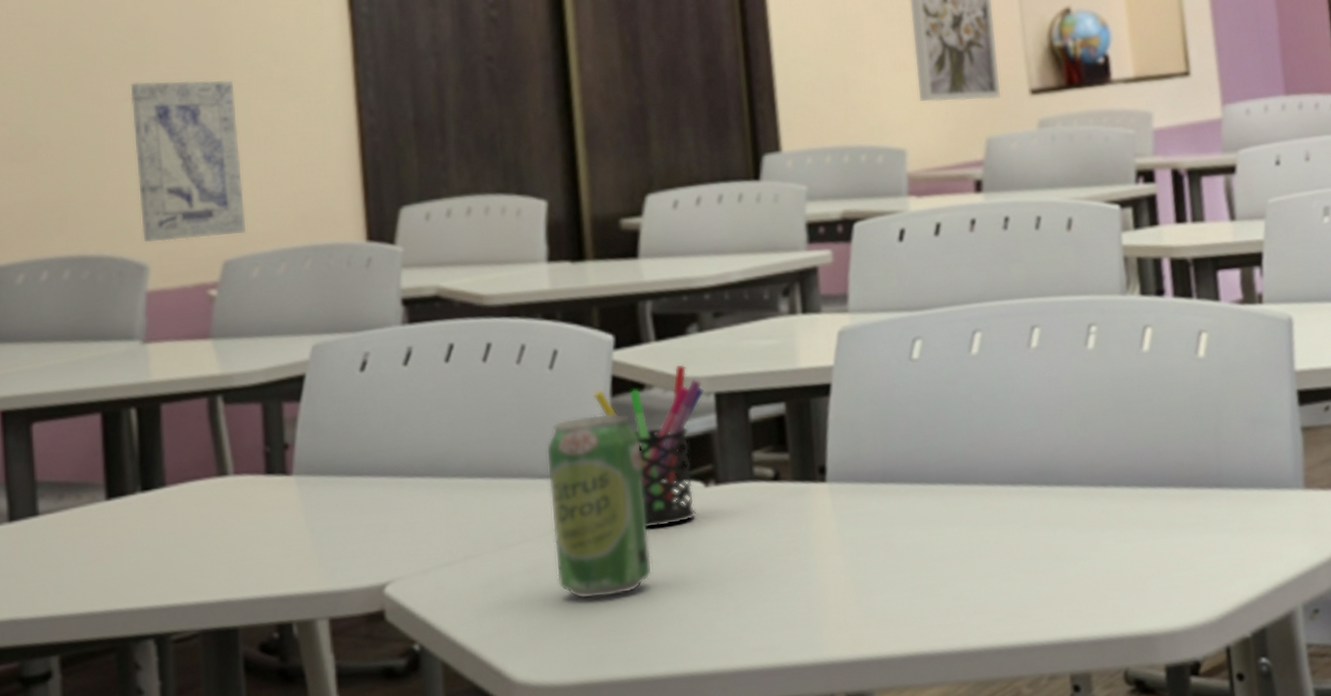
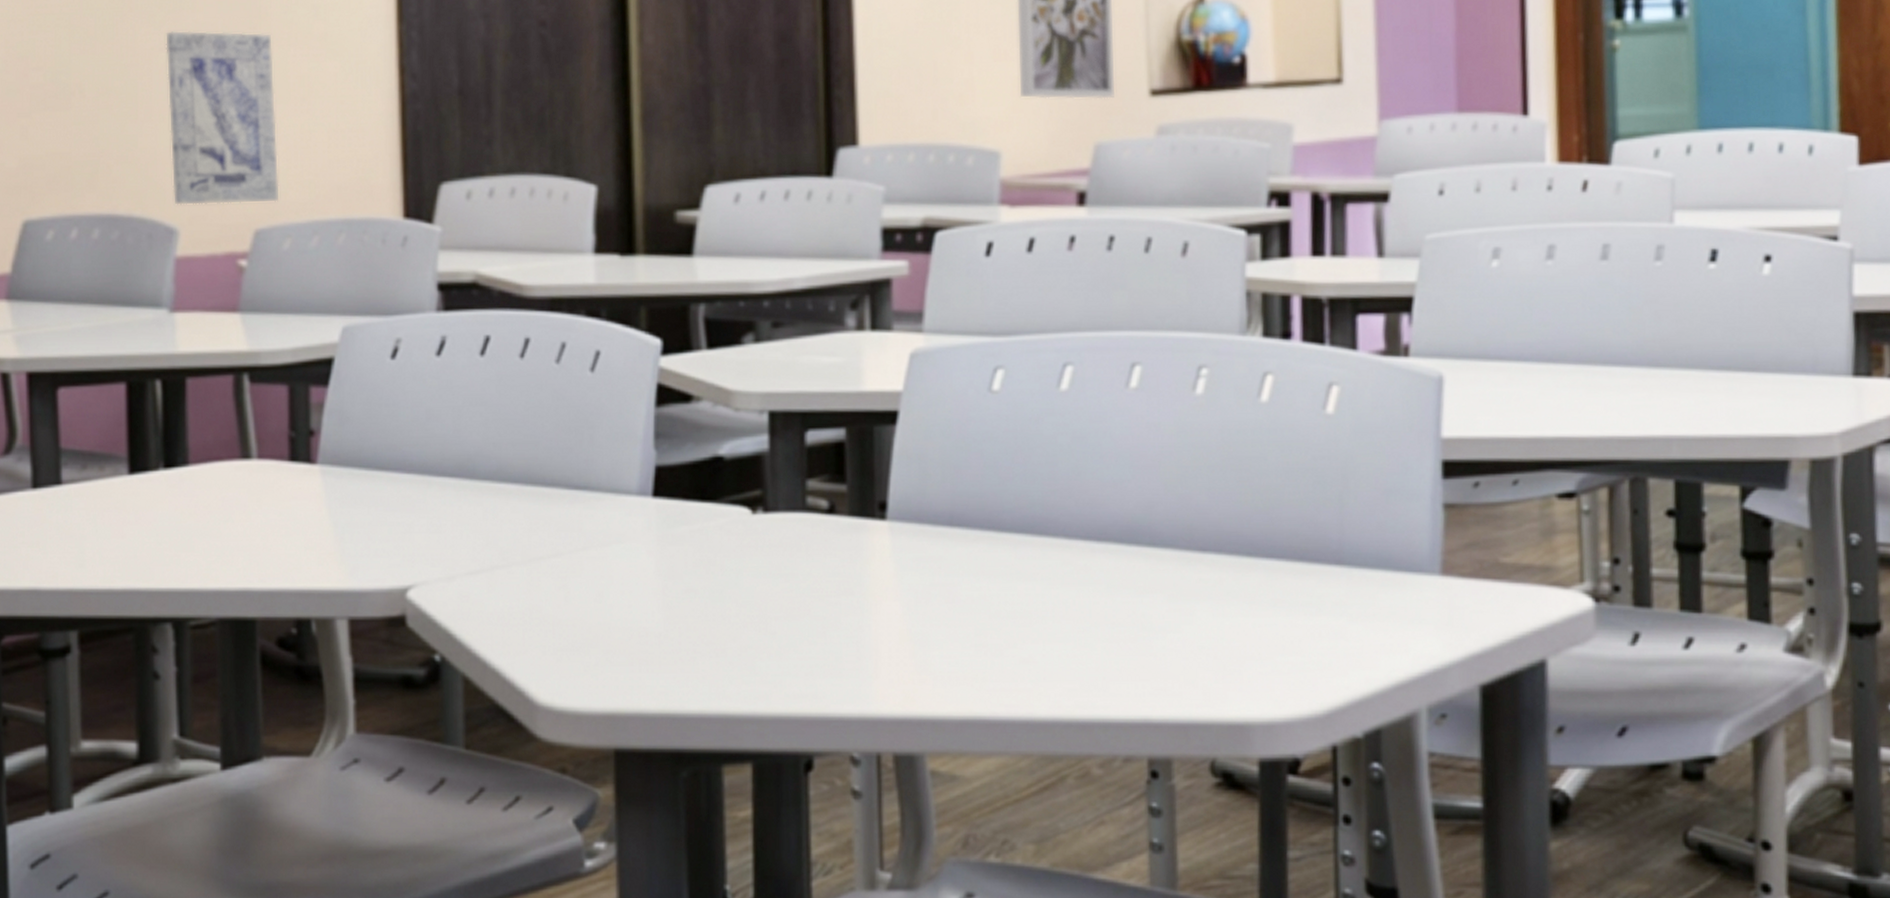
beverage can: present [546,413,653,599] -> none [582,424,691,624]
pen holder: present [593,364,704,529] -> none [637,377,757,554]

